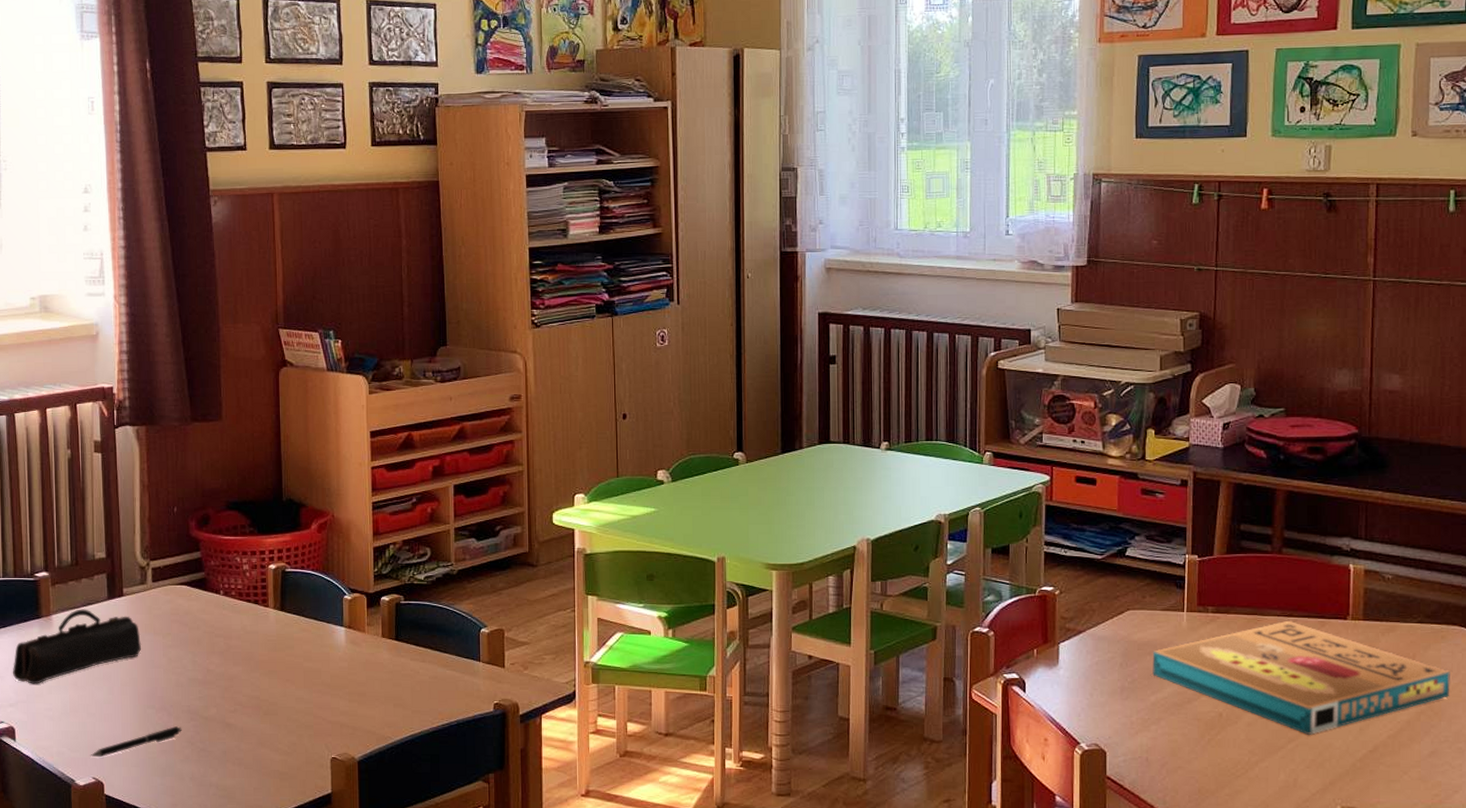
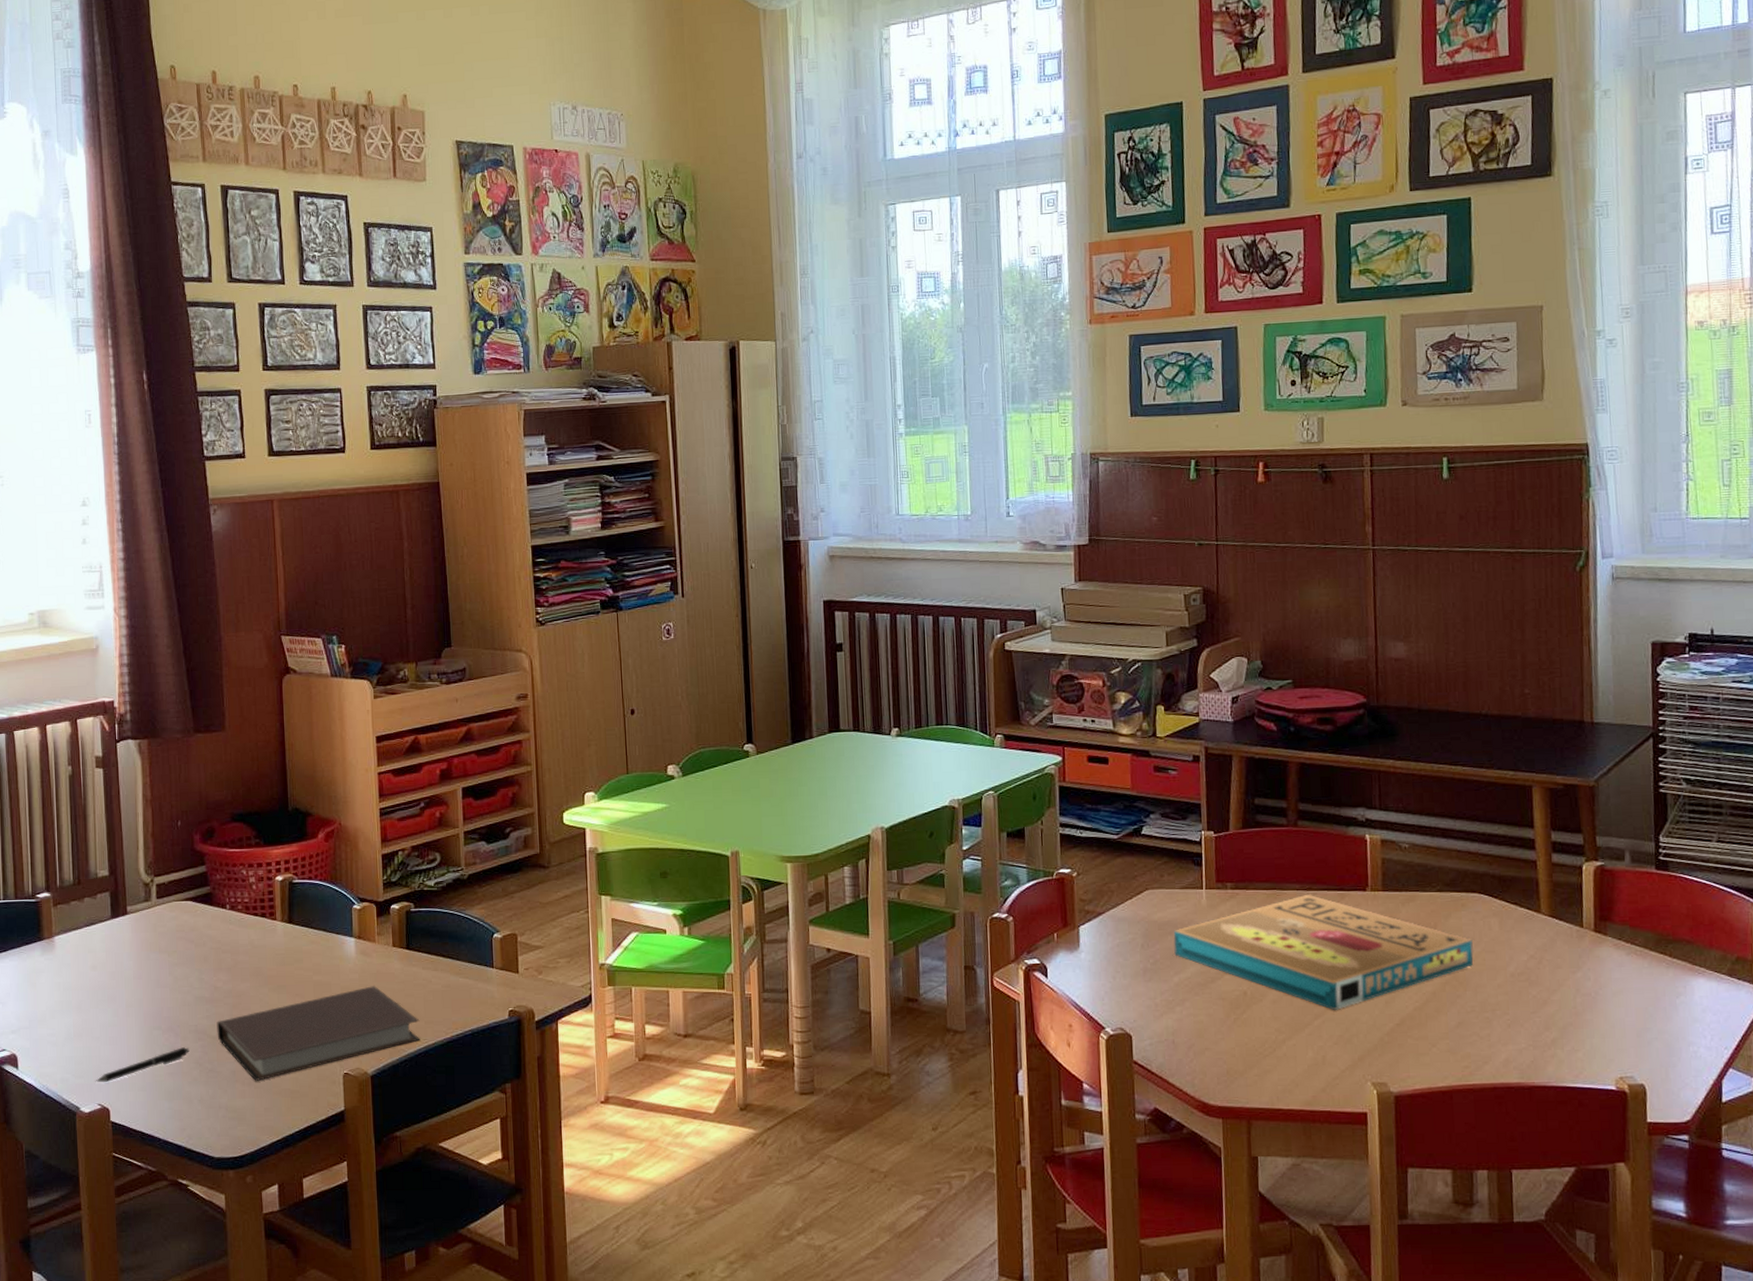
pencil case: present [13,609,142,684] -> none [14,929,147,1009]
notebook: none [209,674,407,761] -> present [216,986,421,1081]

